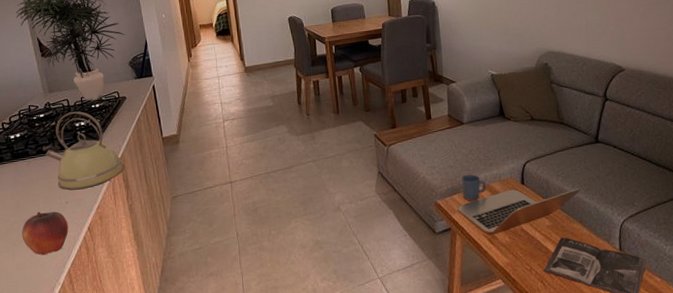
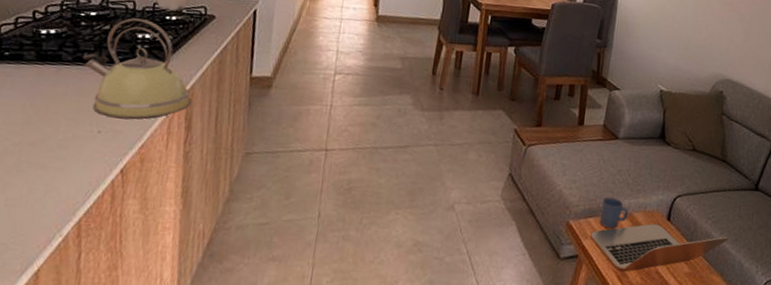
fruit: present [22,211,69,255] -> none [22,136,95,194]

